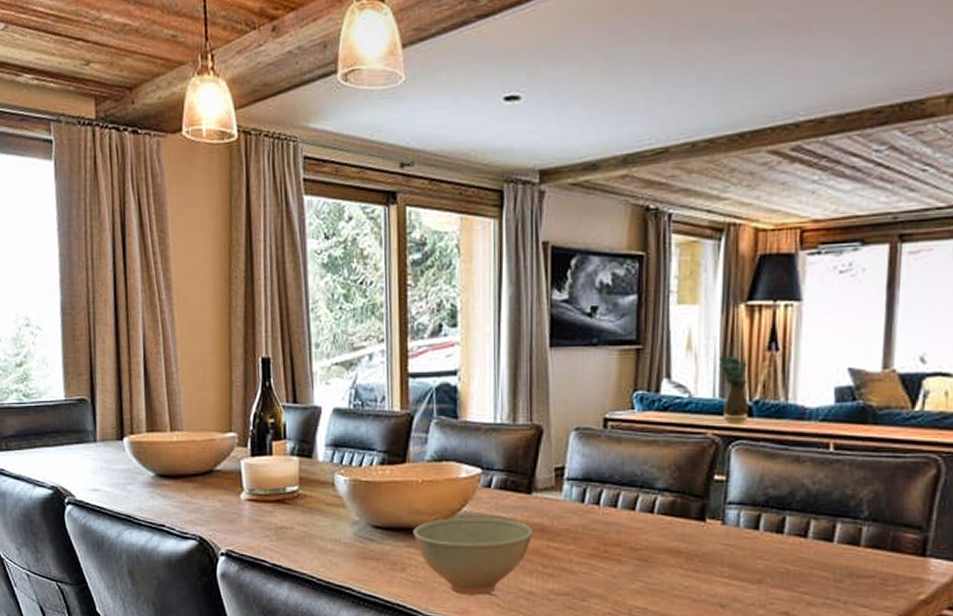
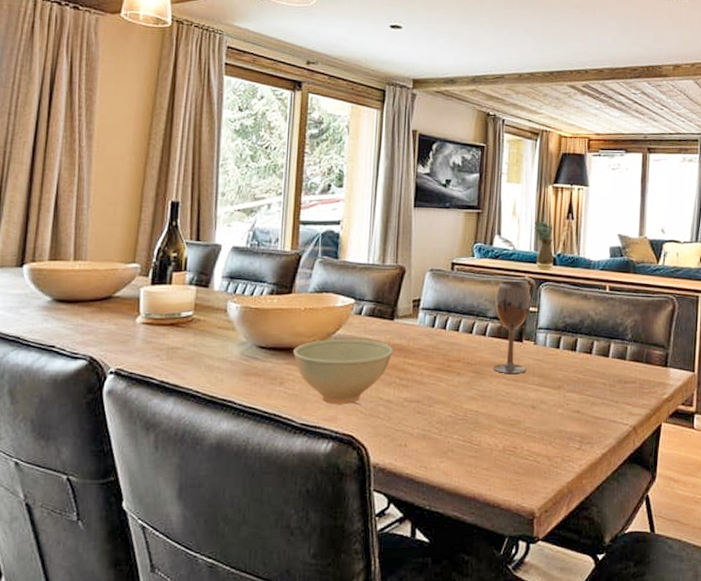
wine glass: none [665,441,717,563] -> present [493,281,532,375]

